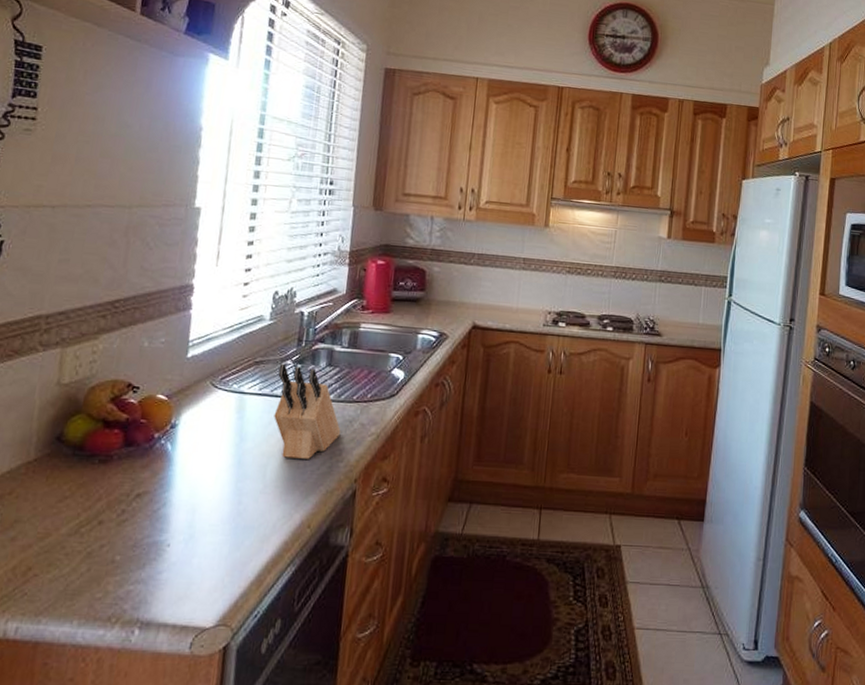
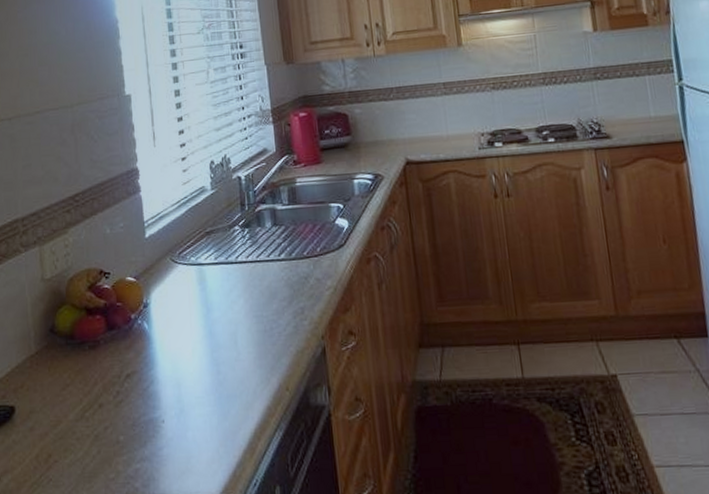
knife block: present [274,364,341,459] -> none [228,230,299,323]

